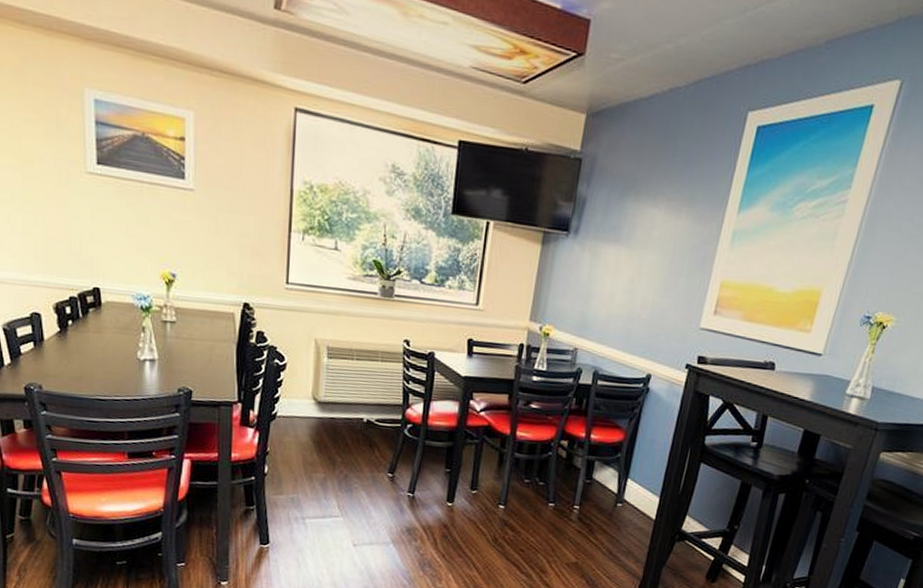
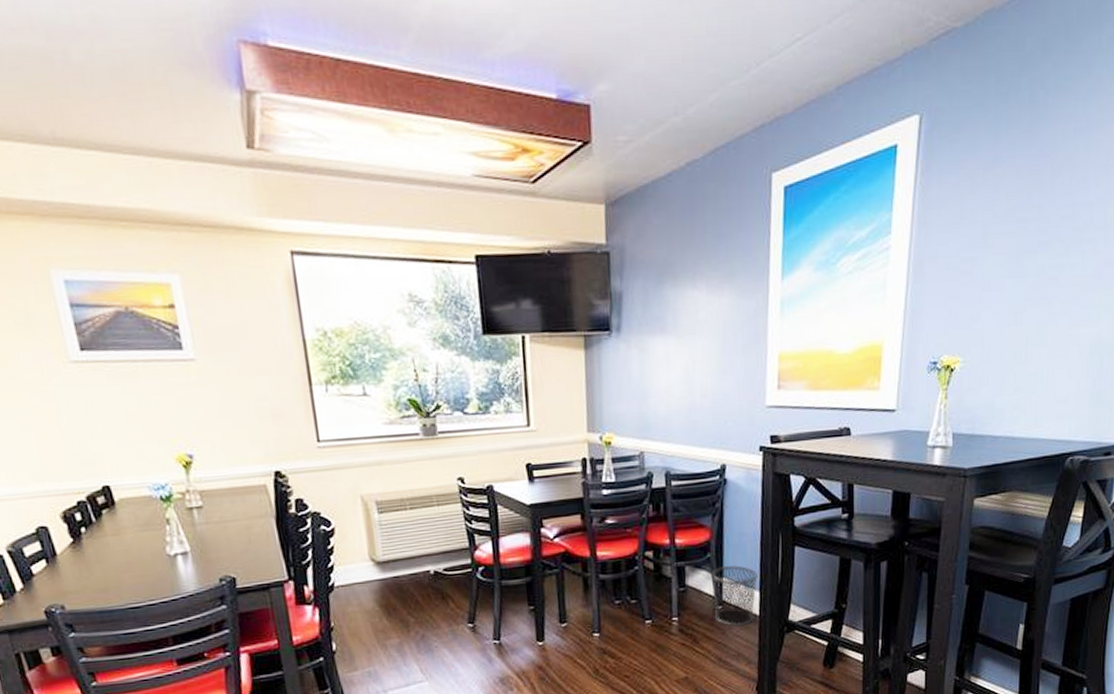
waste bin: none [613,468,661,526] -> present [712,565,758,626]

